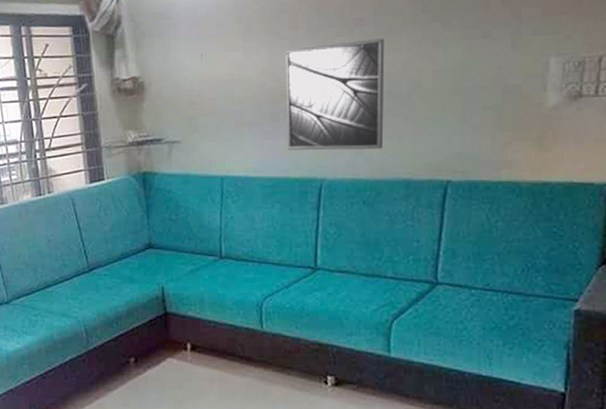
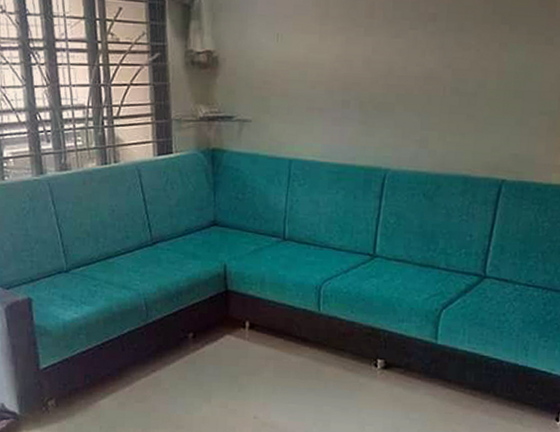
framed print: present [285,38,385,150] -> none [355,35,455,144]

